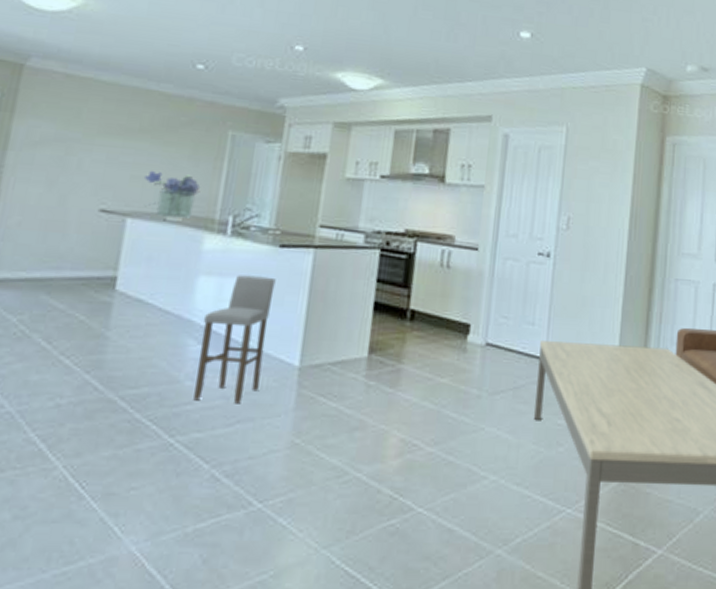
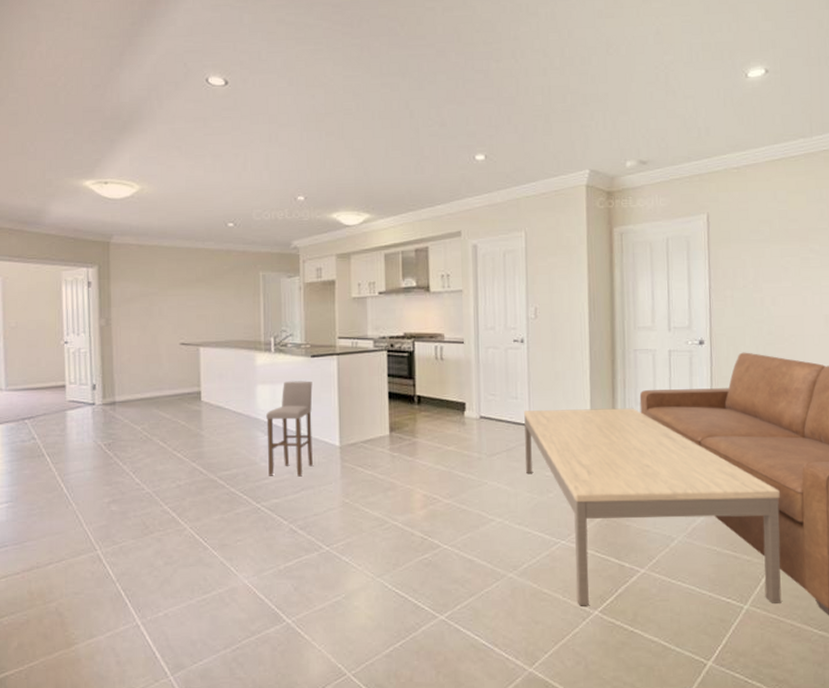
flower bouquet: present [143,170,201,222] -> none [206,309,247,347]

